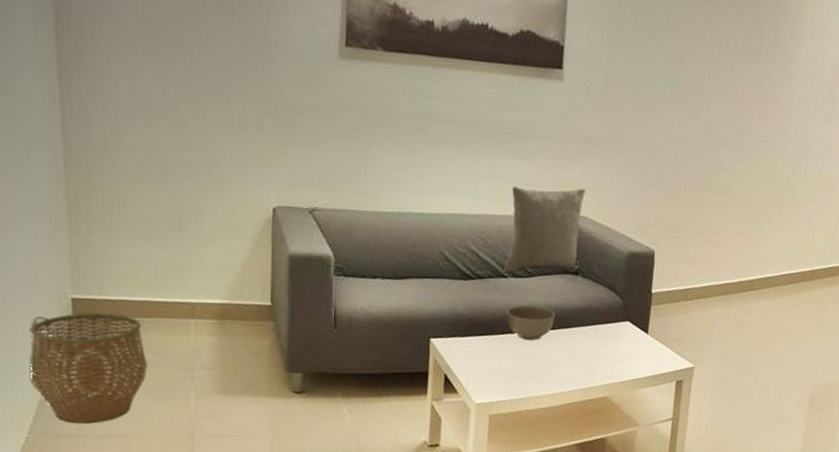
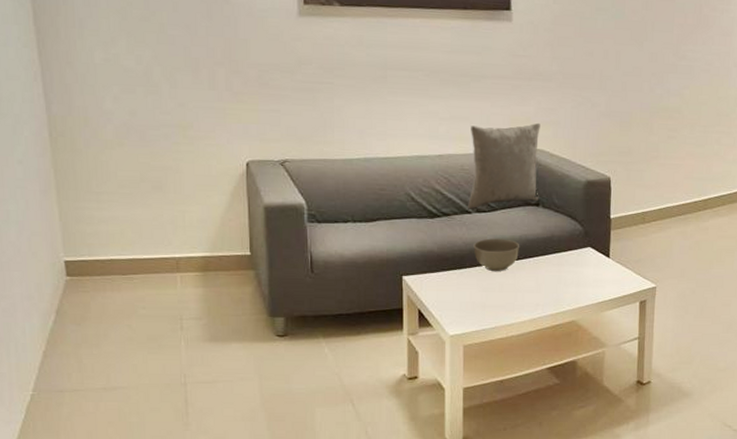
basket: present [29,312,148,424] -> none [29,272,139,378]

